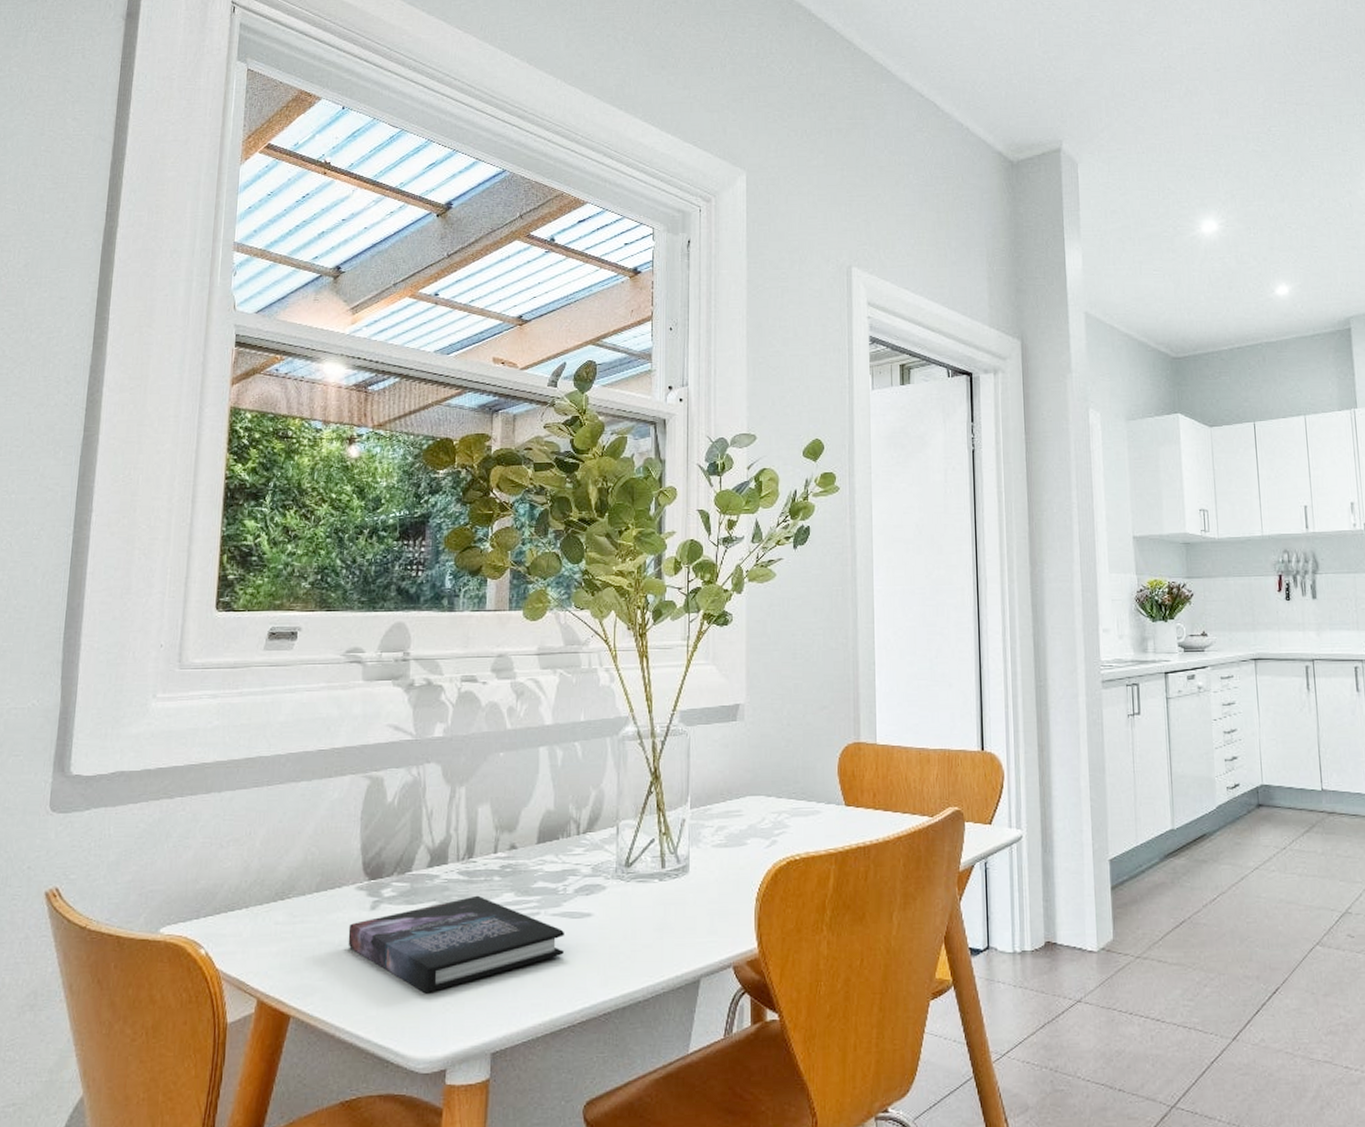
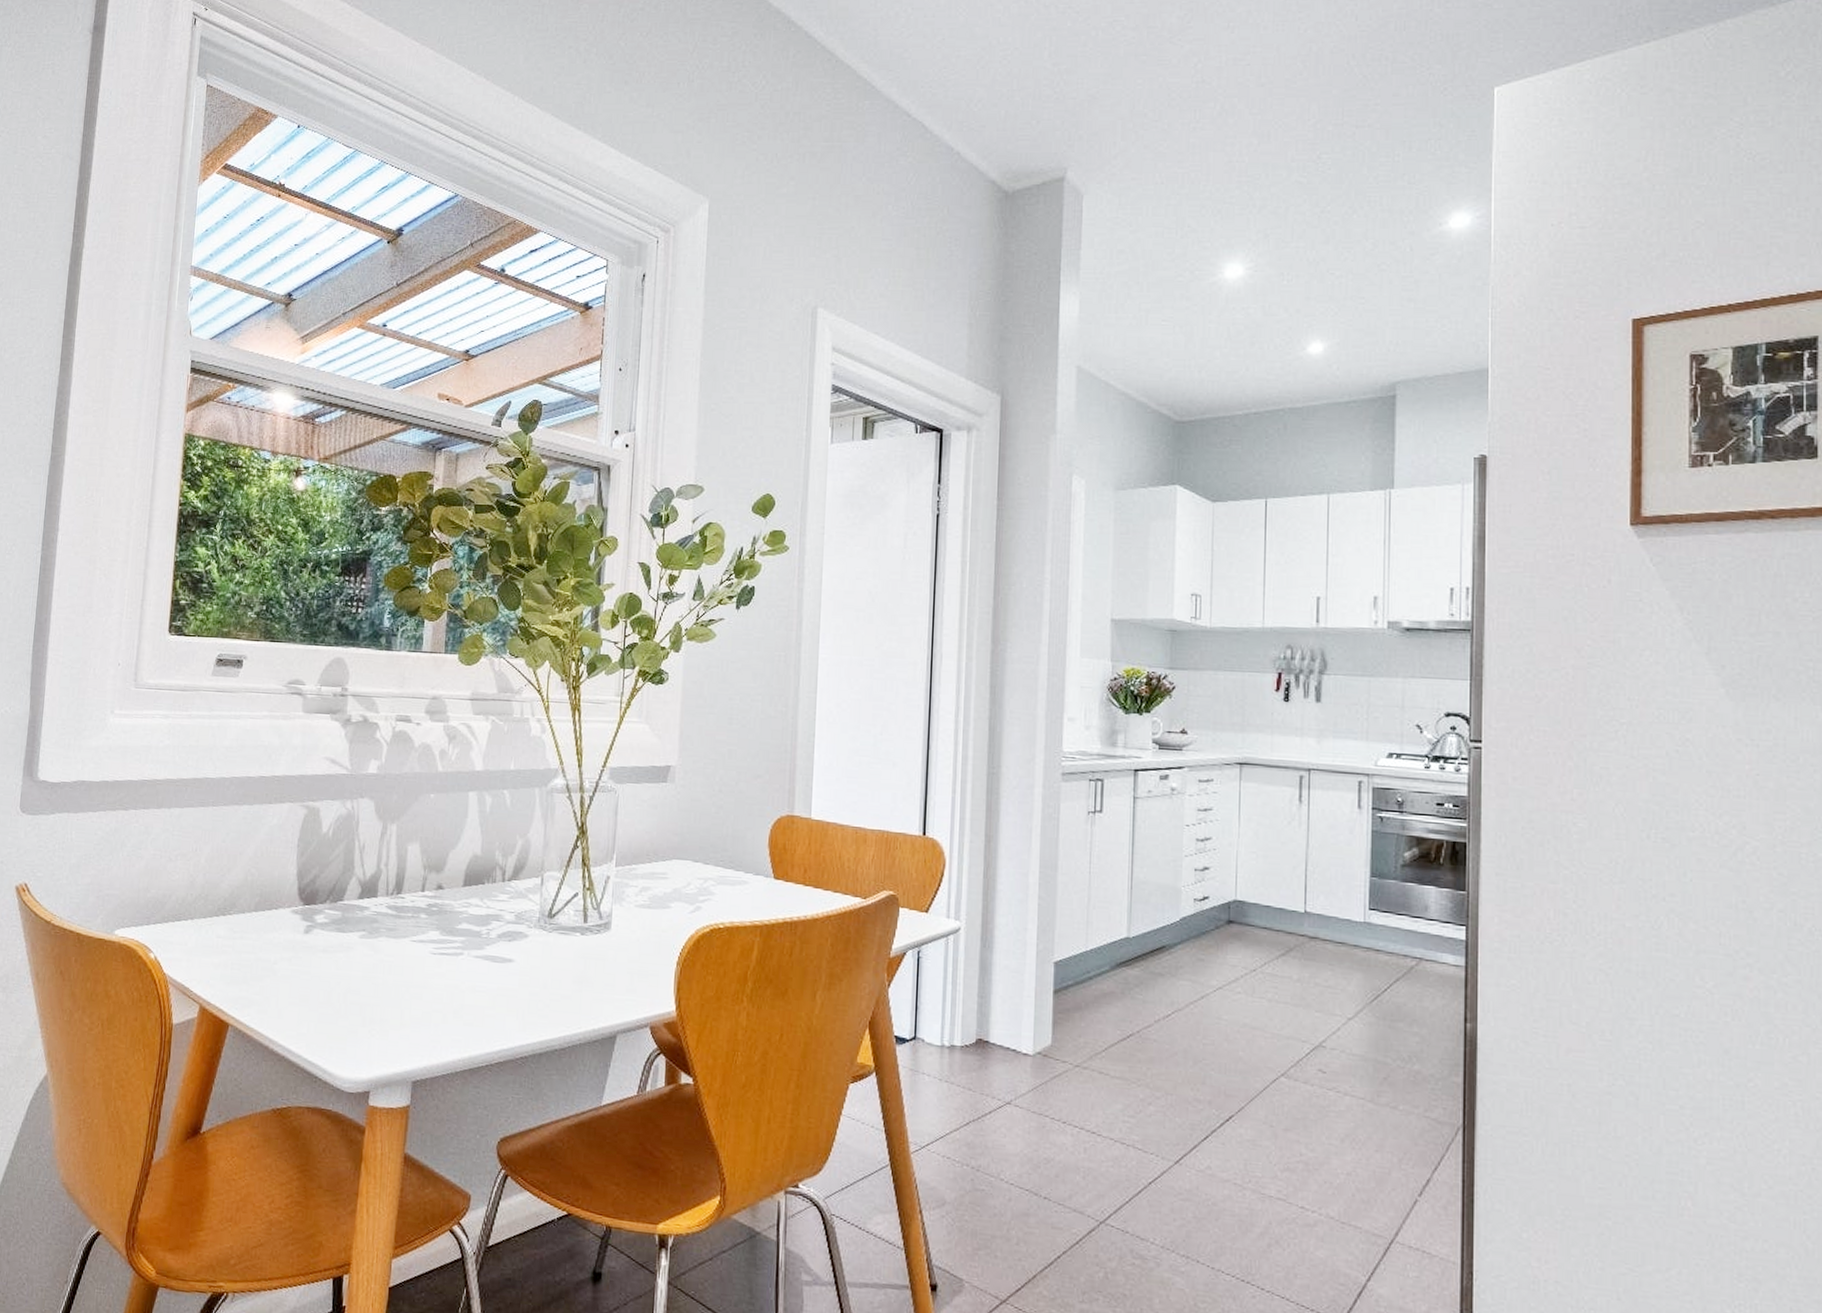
book: present [348,895,564,994] -> none [282,930,486,1018]

